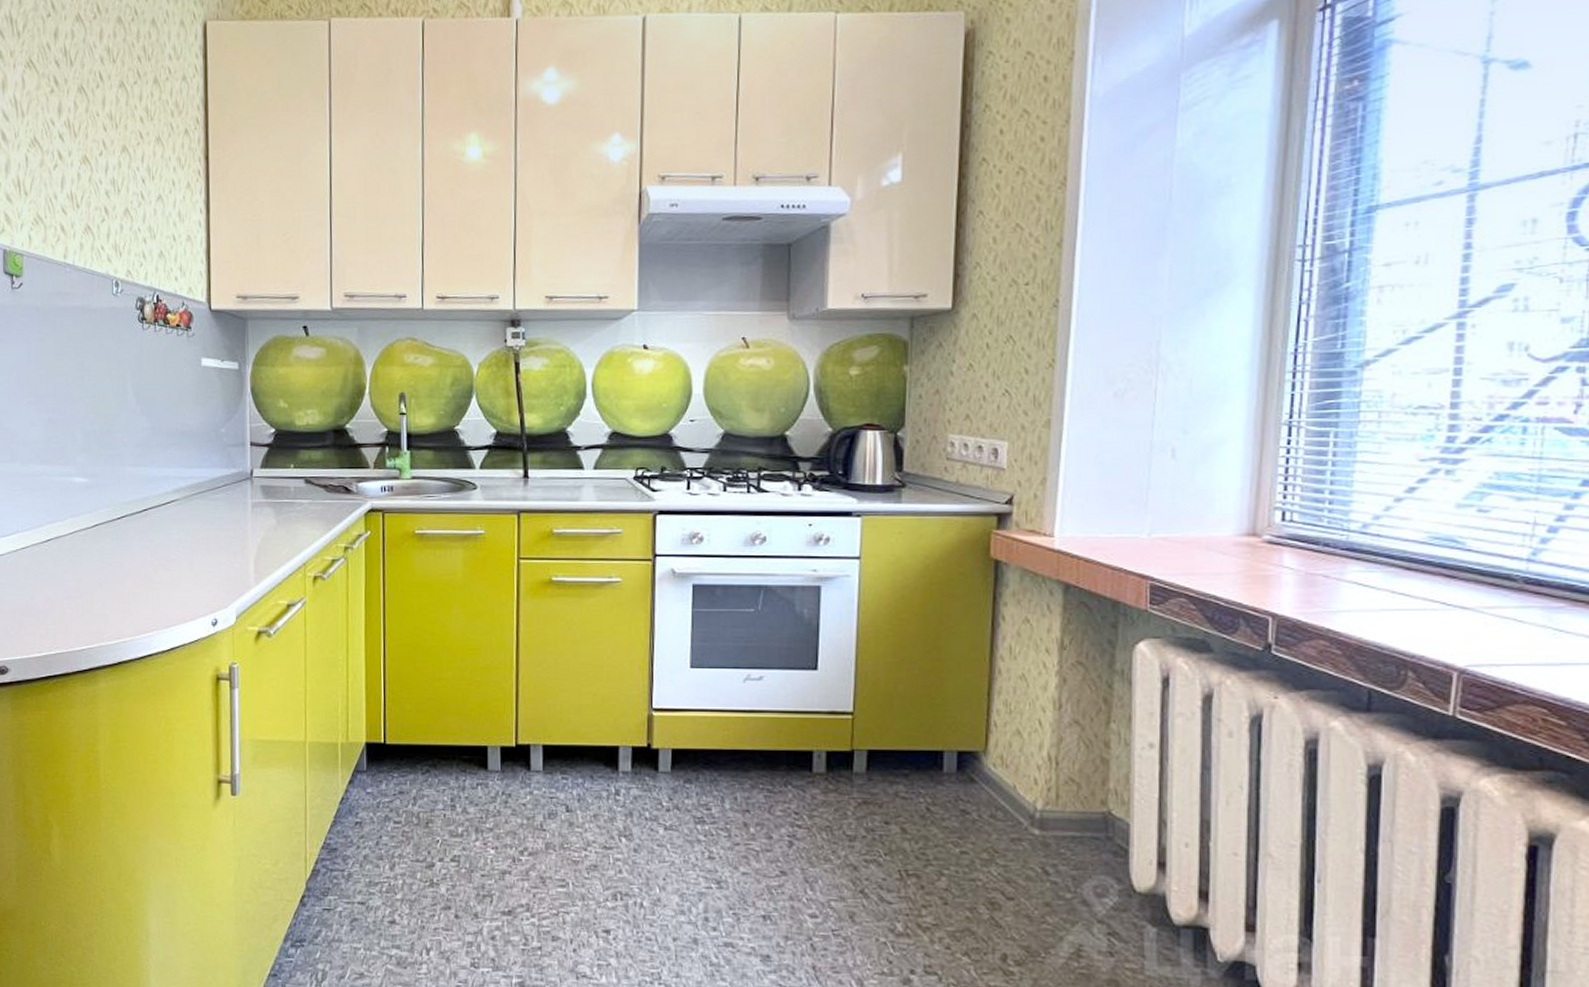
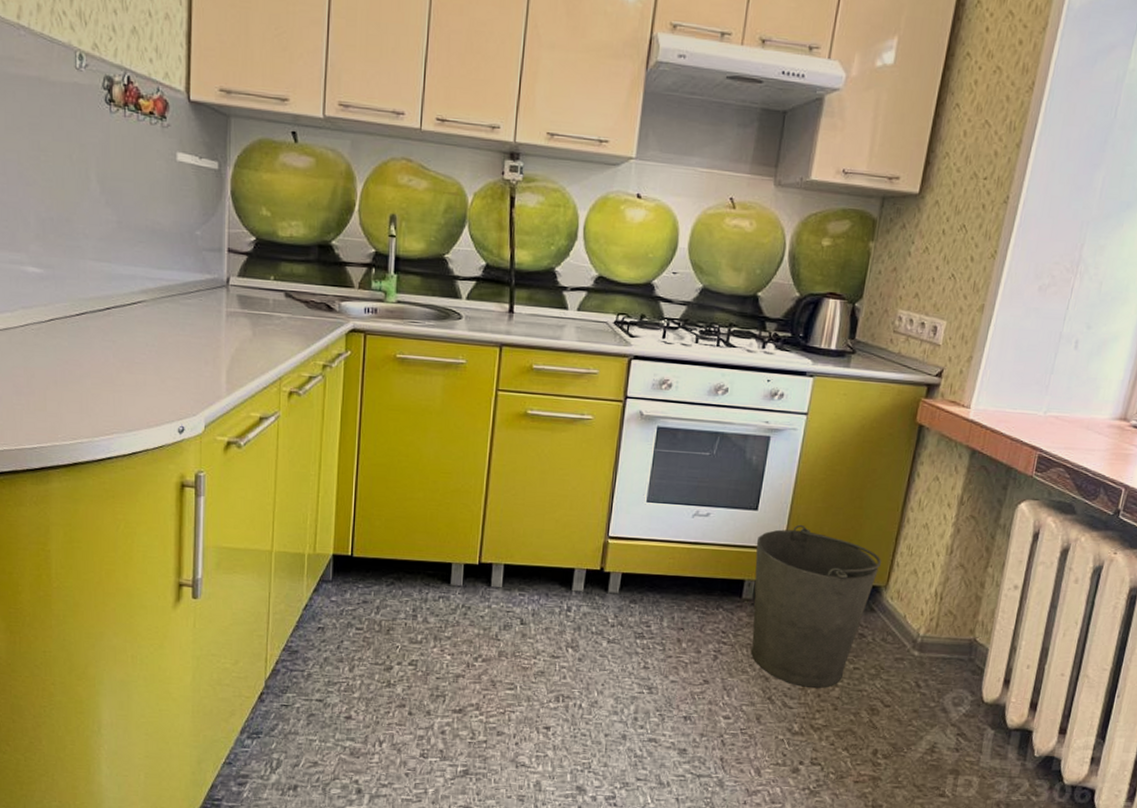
bucket: none [821,683,974,878] -> present [751,524,881,688]

